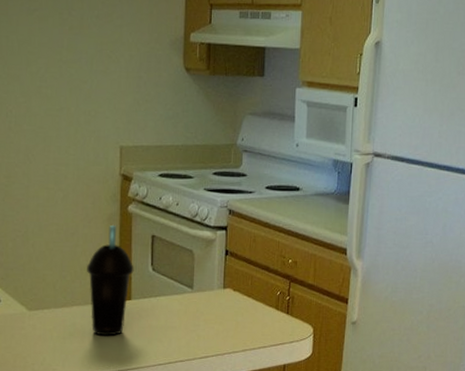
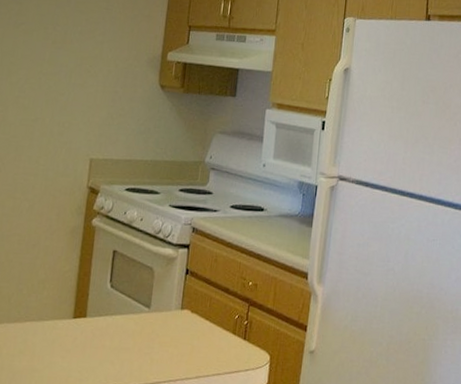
cup: present [87,225,134,337] -> none [43,238,93,356]

